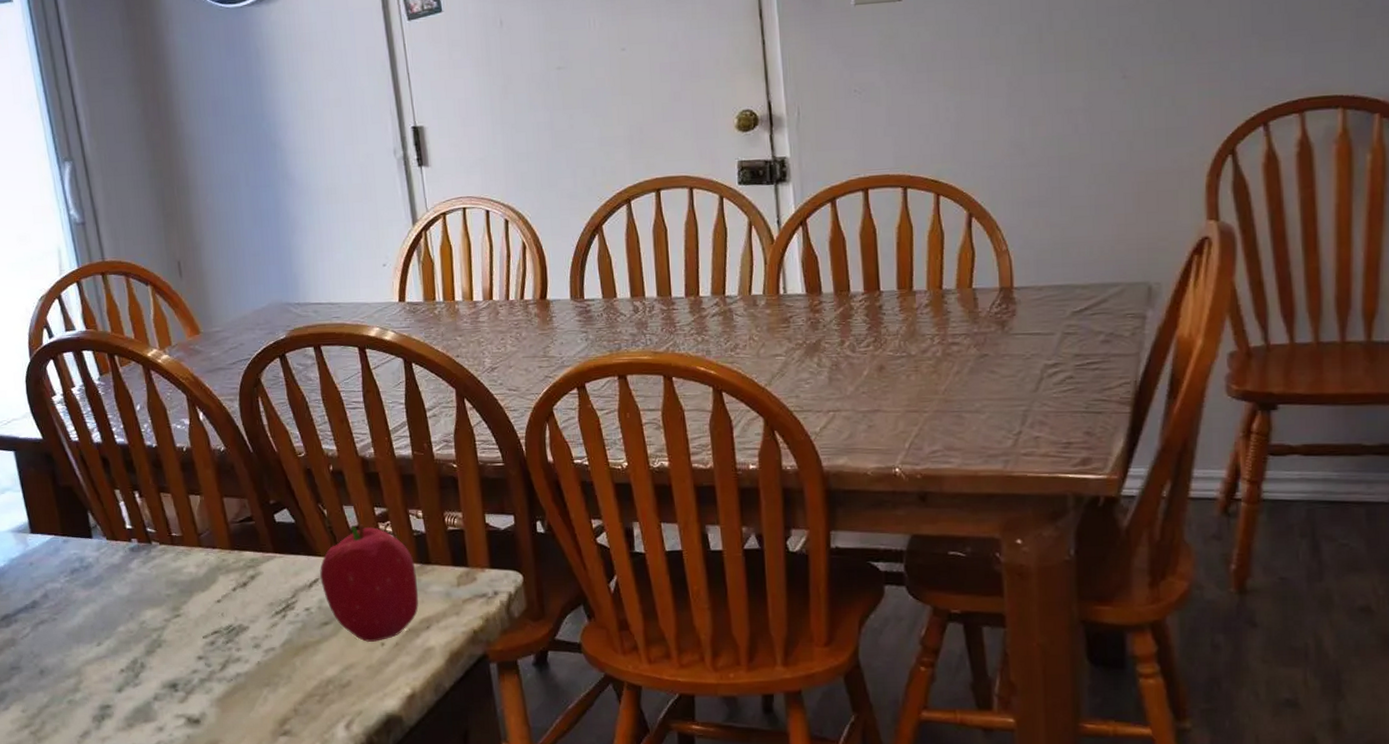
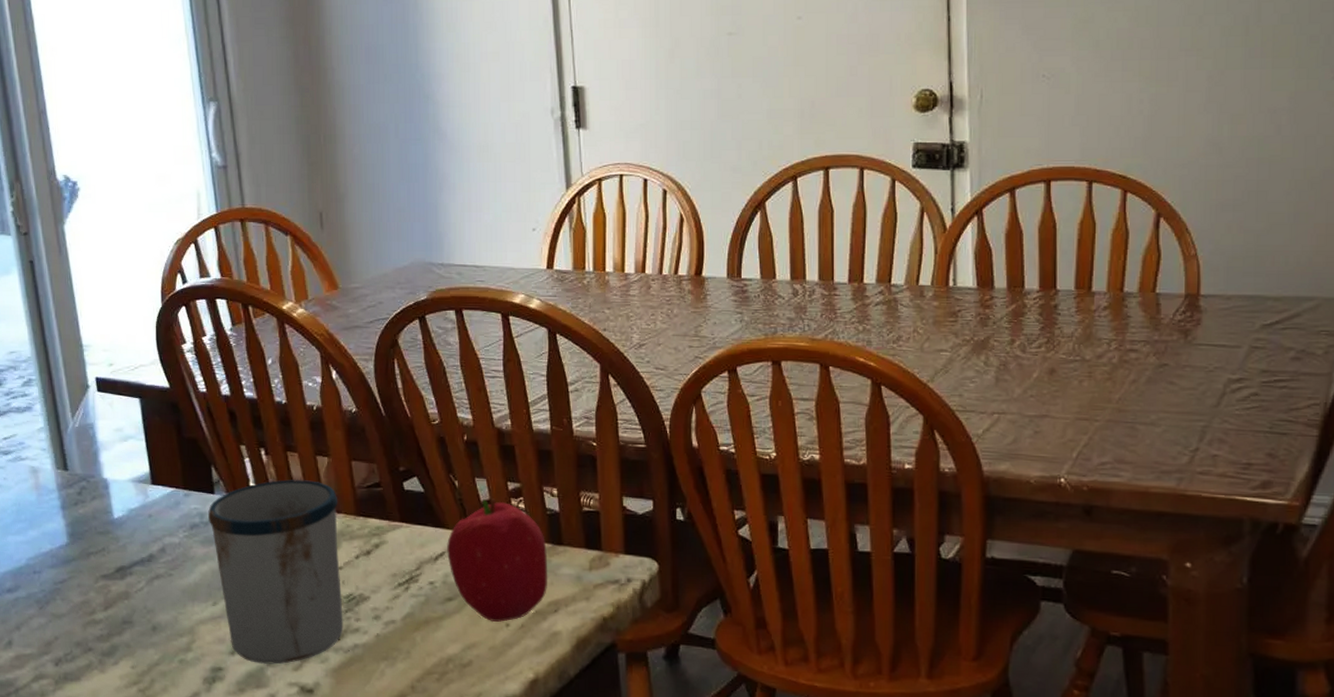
mug: none [87,518,226,699] -> present [208,479,344,665]

